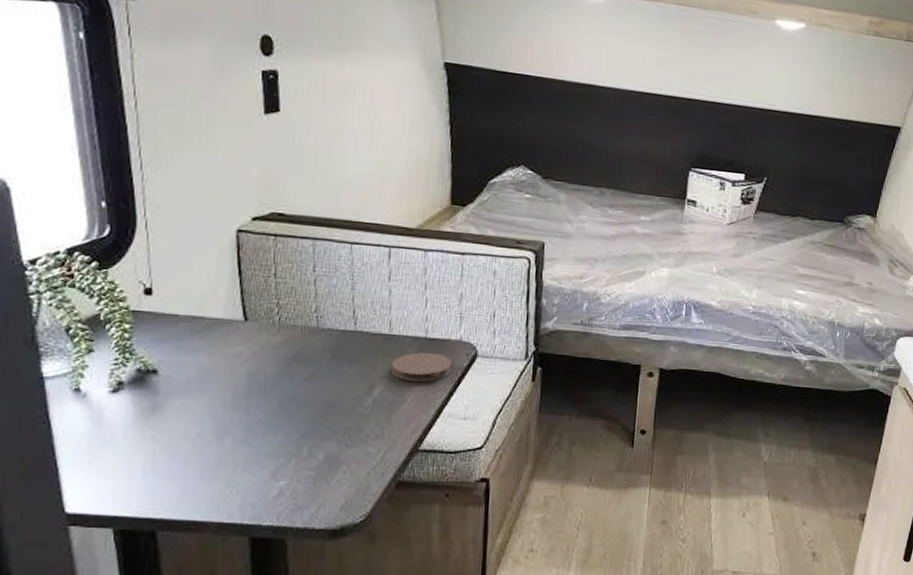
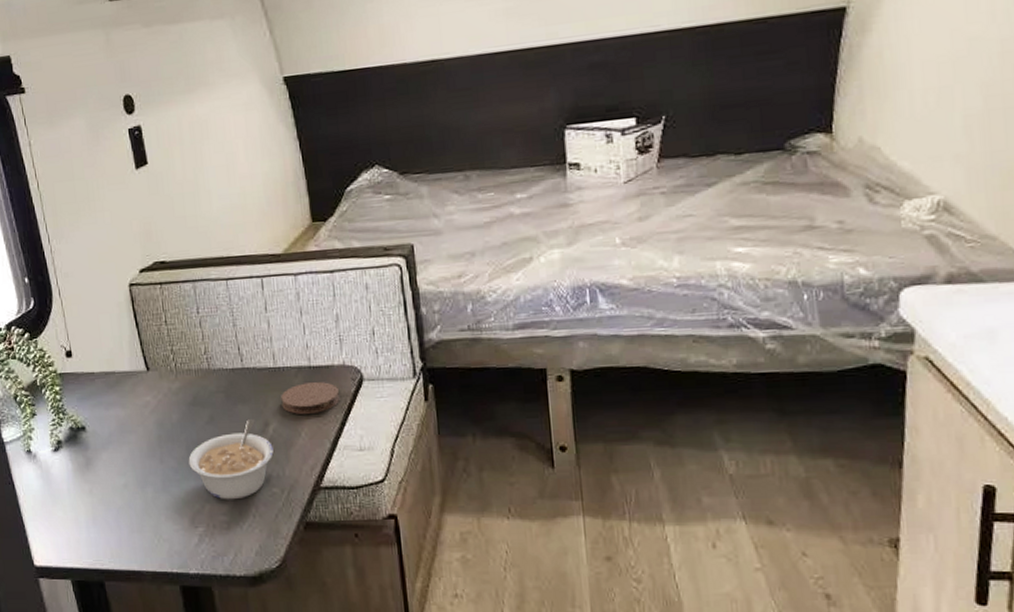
legume: none [279,381,376,457] -> present [188,419,274,500]

